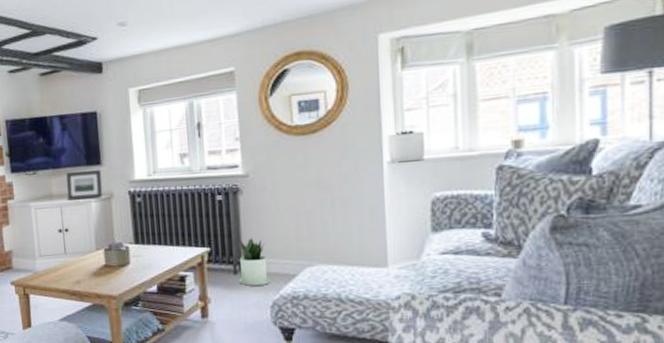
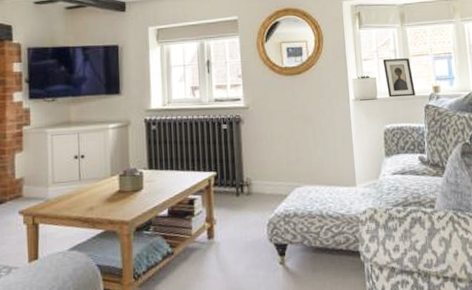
picture frame: present [66,170,103,201] -> none [85,99,120,128]
planter: present [237,238,271,286] -> none [239,162,267,207]
picture frame: none [435,104,483,158] -> present [382,58,415,98]

